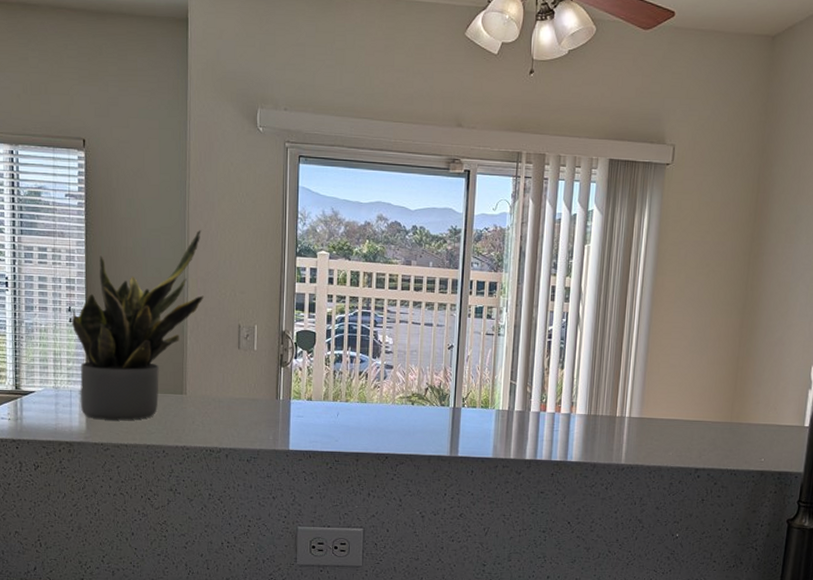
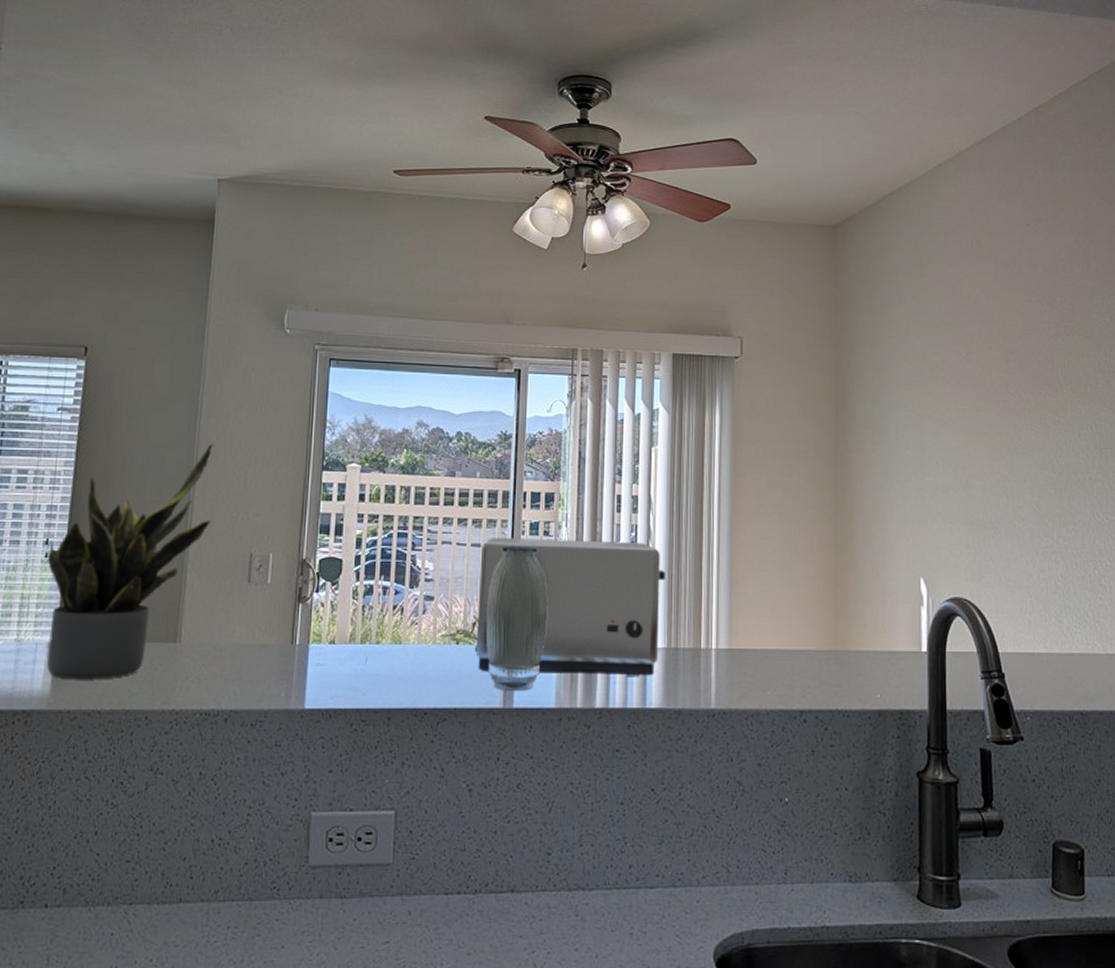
toaster: none [426,318,590,437] -> present [474,537,665,677]
vase: none [436,326,489,444] -> present [485,545,547,692]

